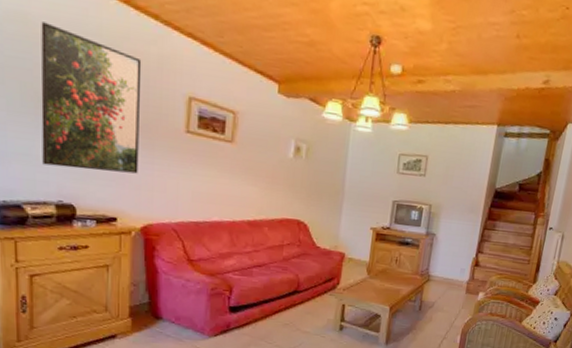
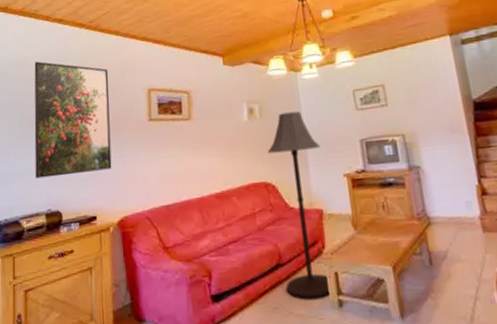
floor lamp: none [299,159,357,322] -> present [267,111,331,300]

